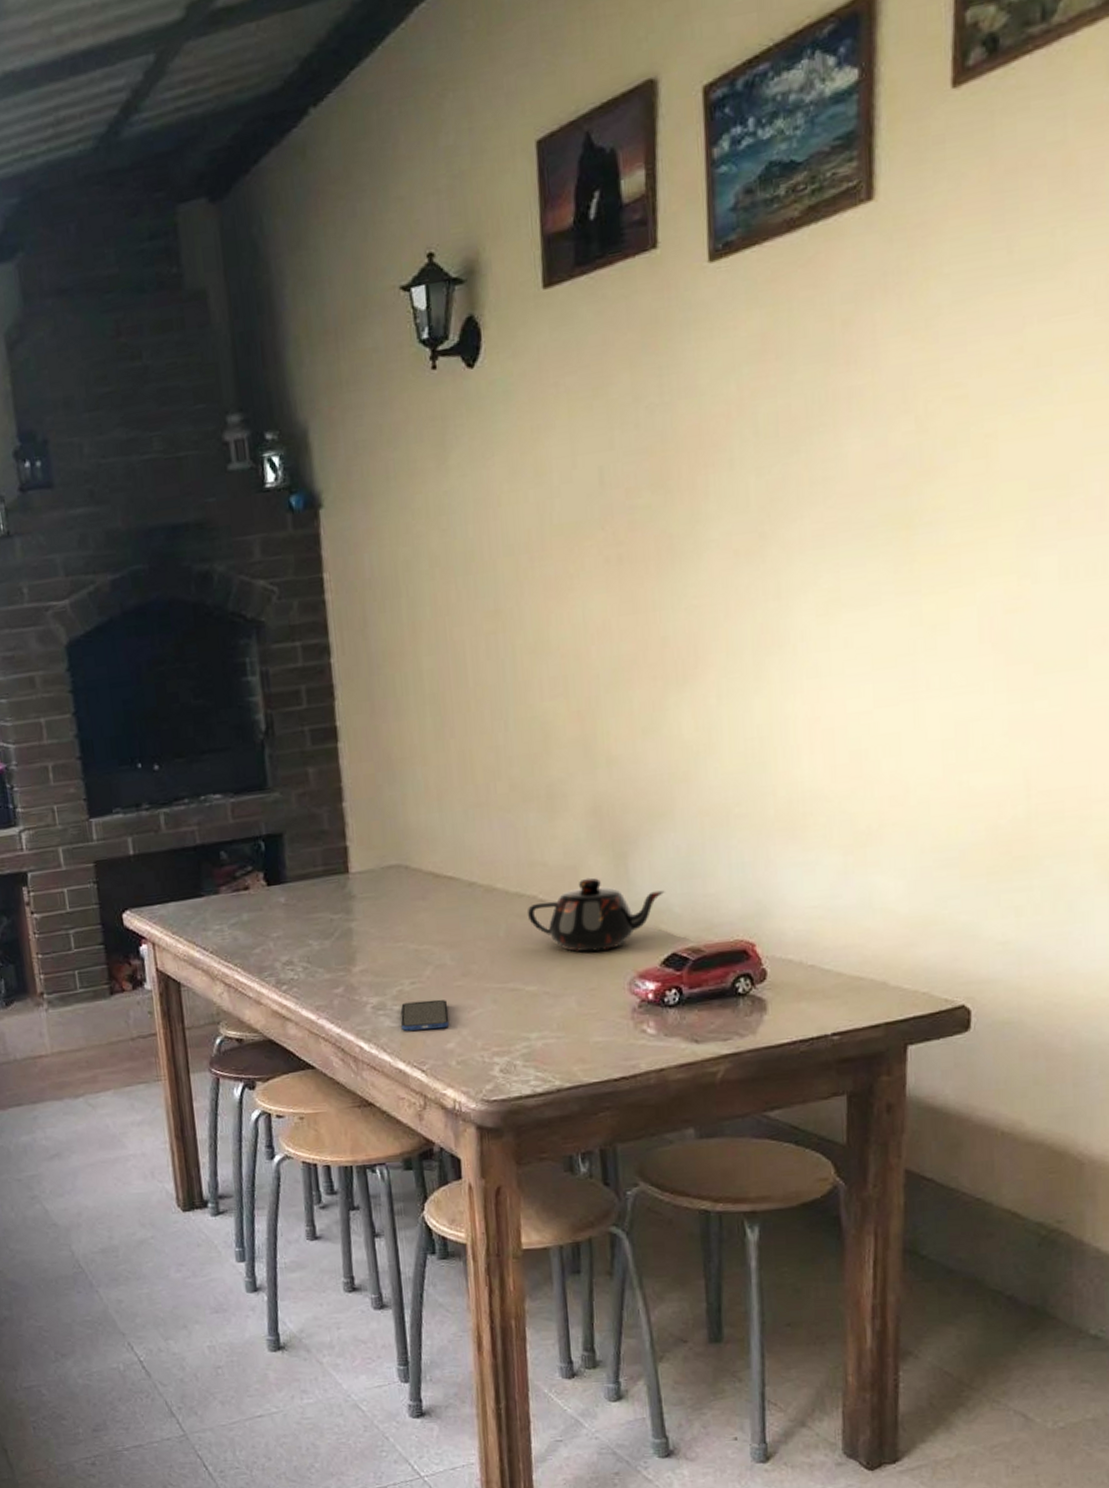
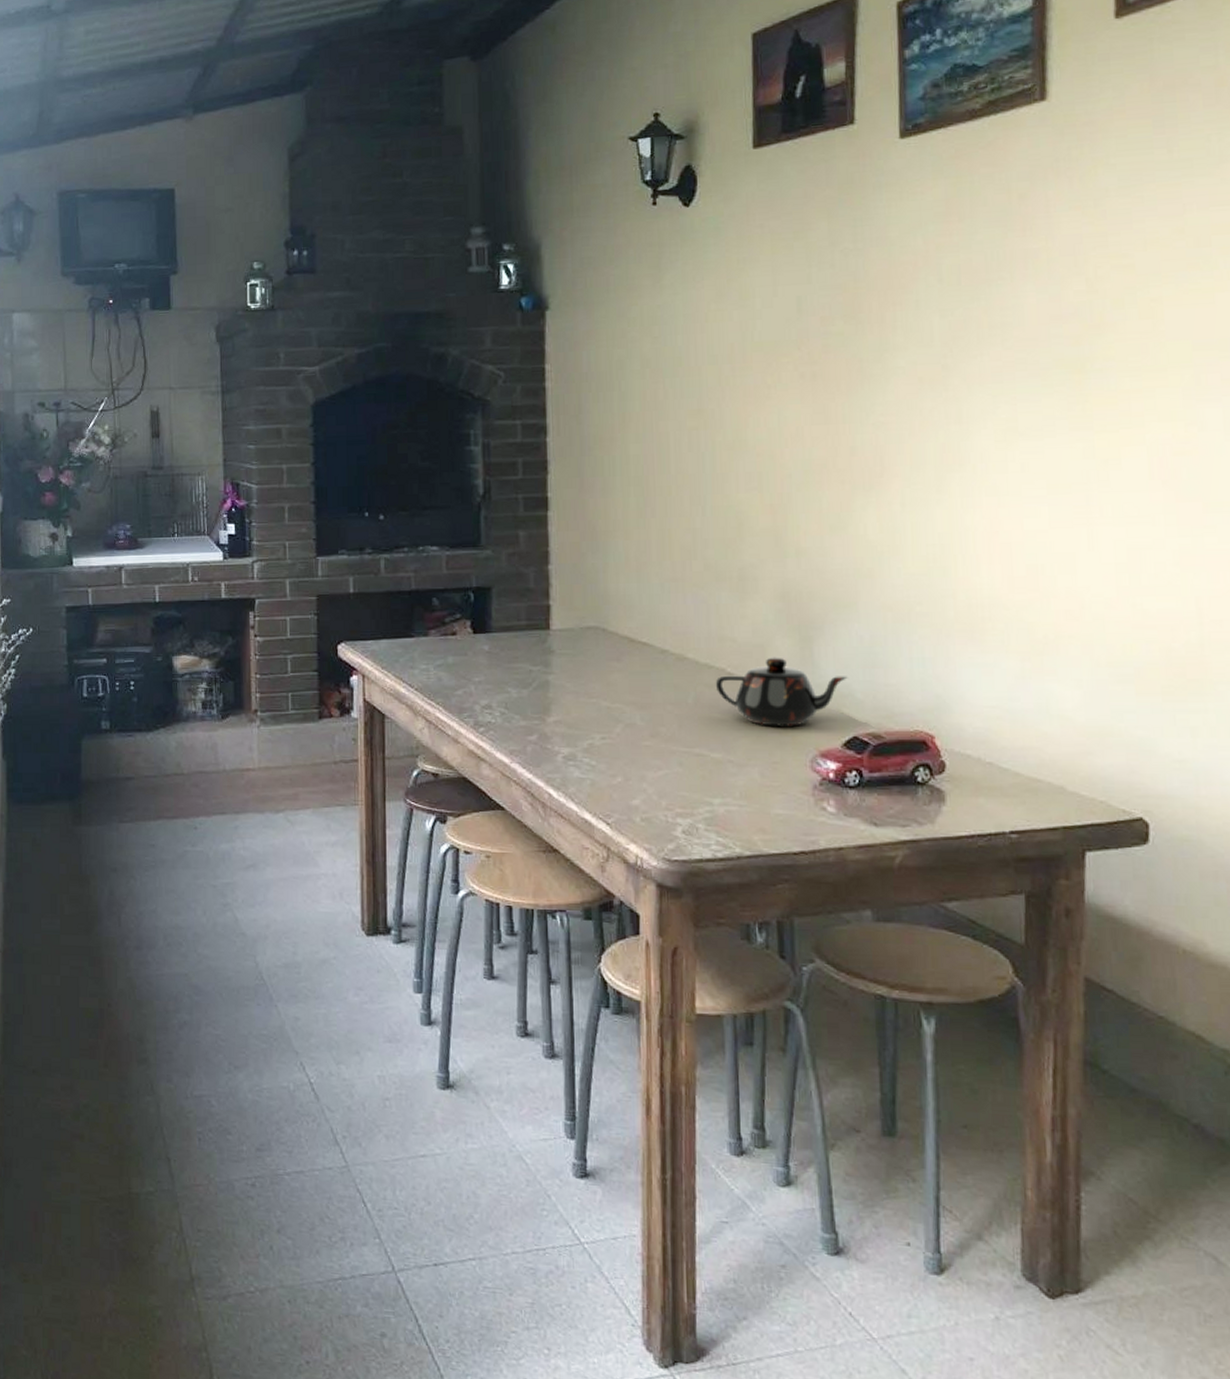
smartphone: present [401,999,450,1031] -> none [590,756,636,785]

